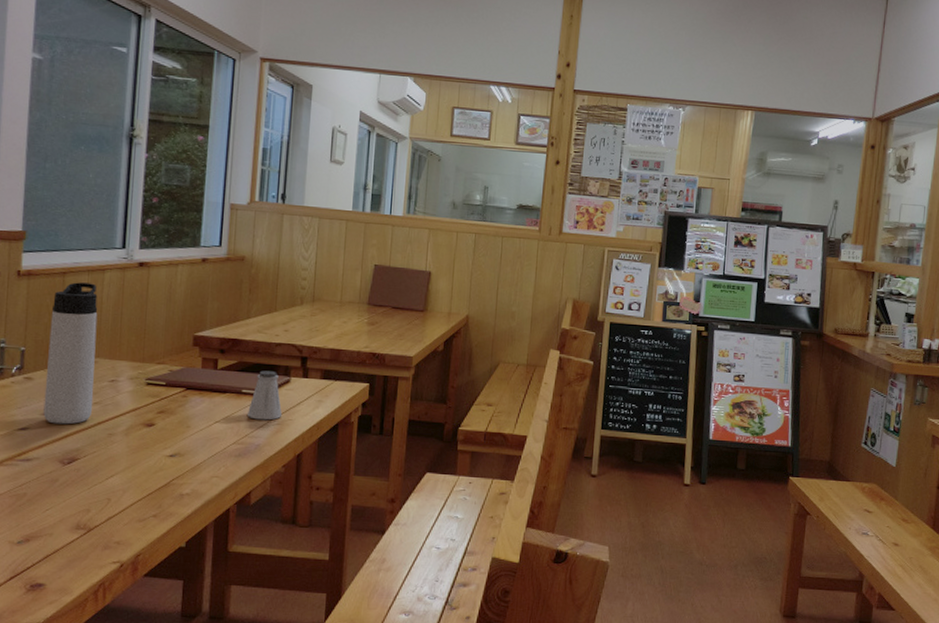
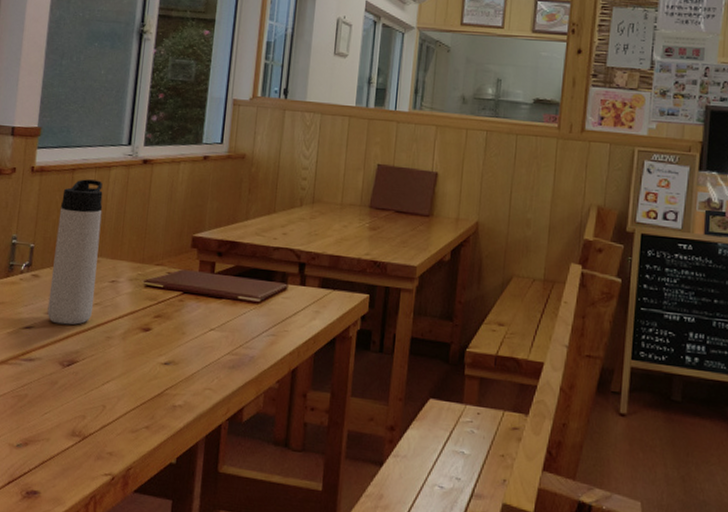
saltshaker: present [247,370,282,420] -> none [242,276,278,330]

